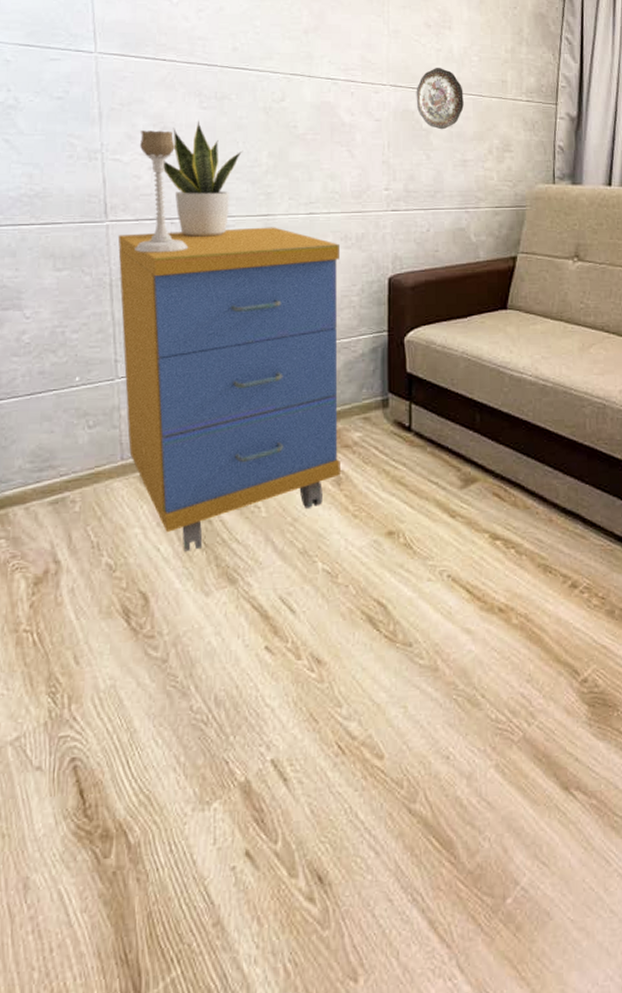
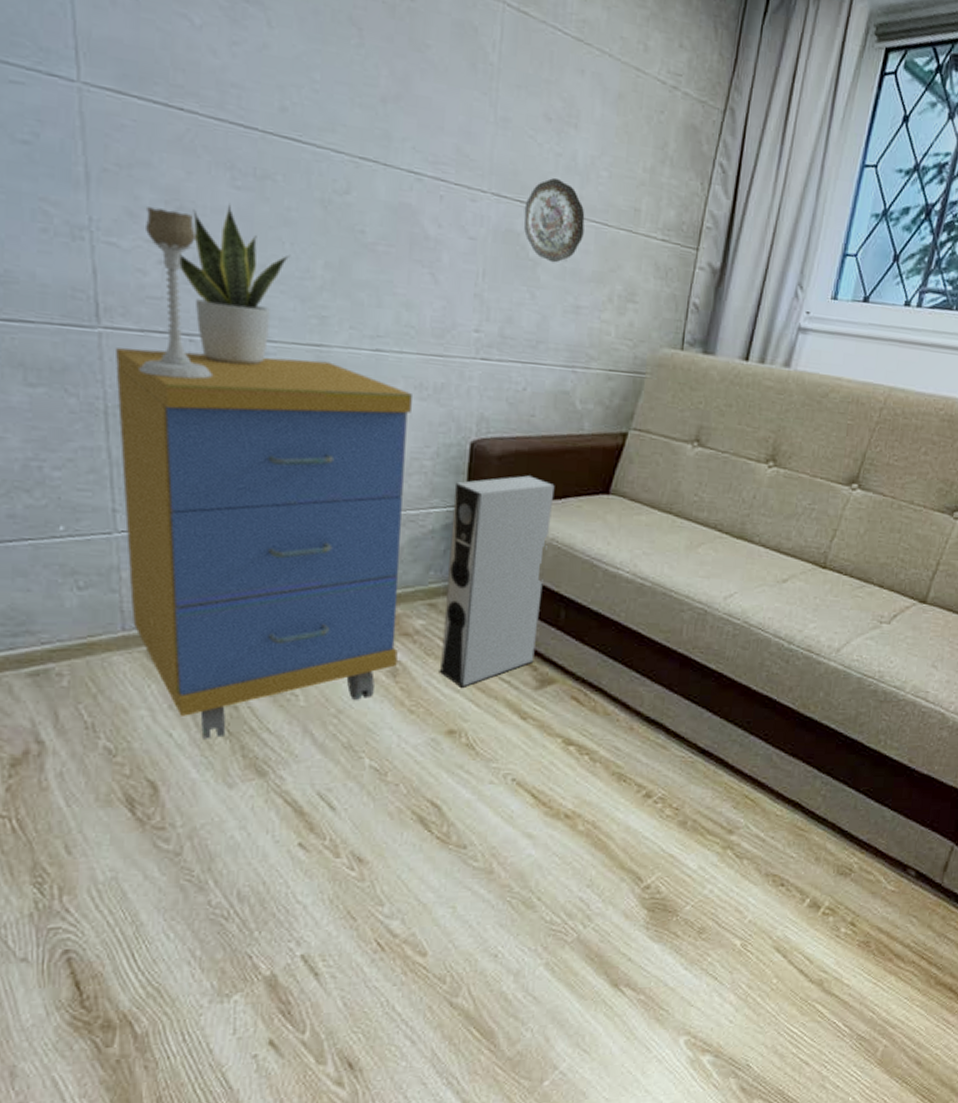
speaker: none [376,300,461,491] -> present [439,475,555,688]

